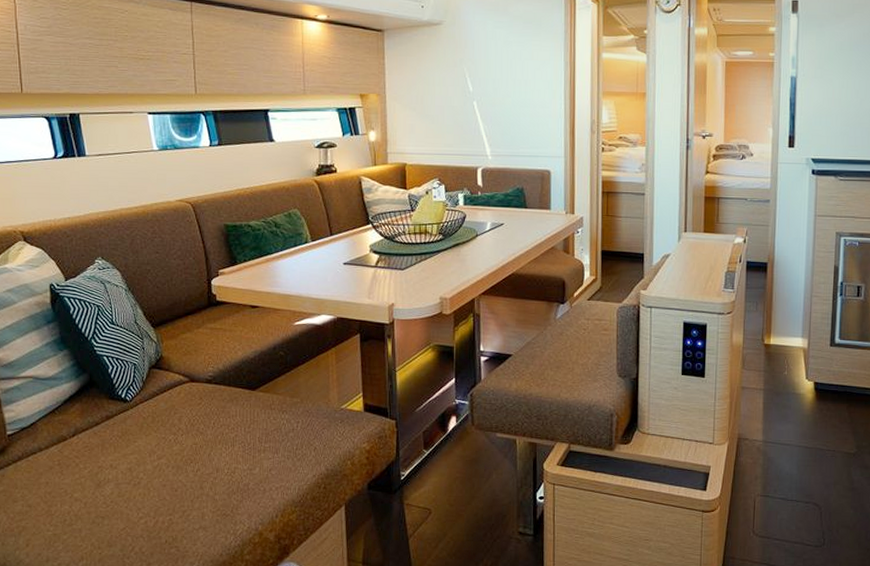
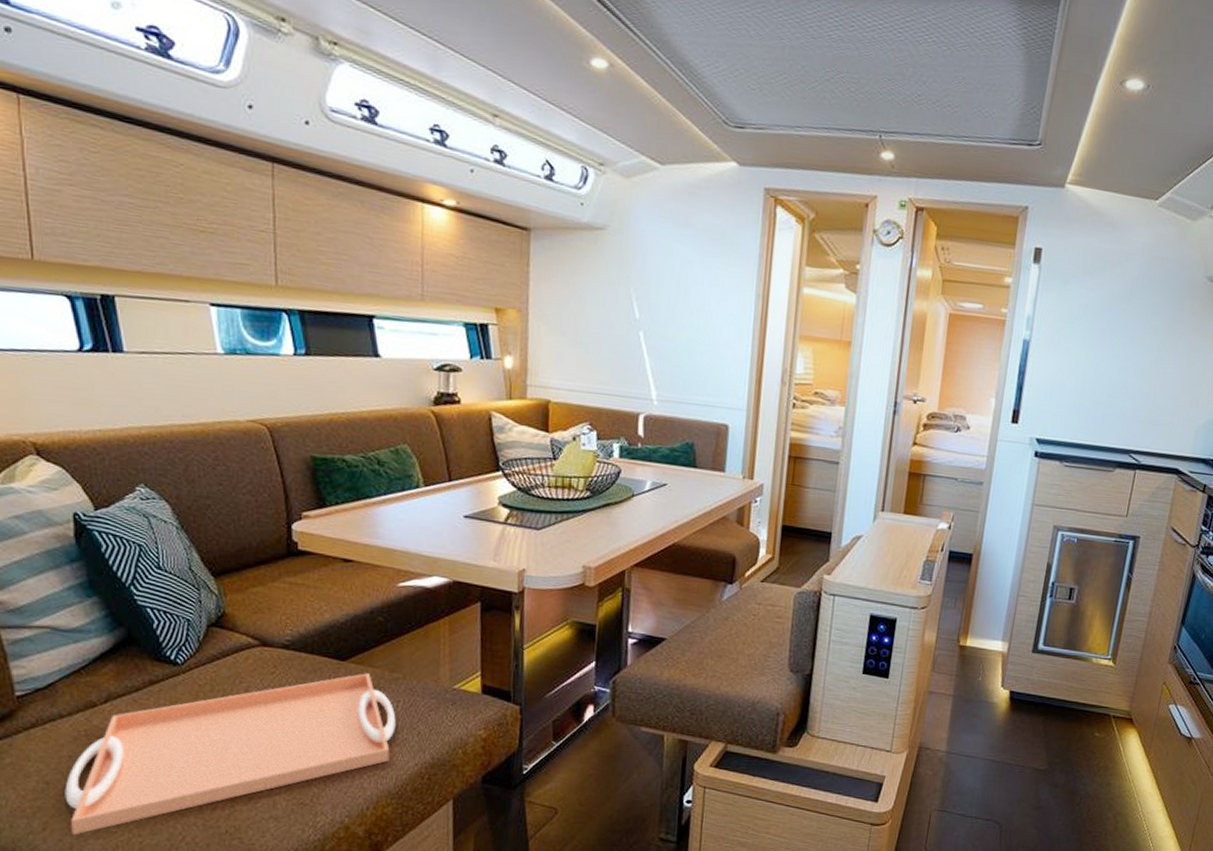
serving tray: none [43,400,297,550] -> present [65,673,396,835]

